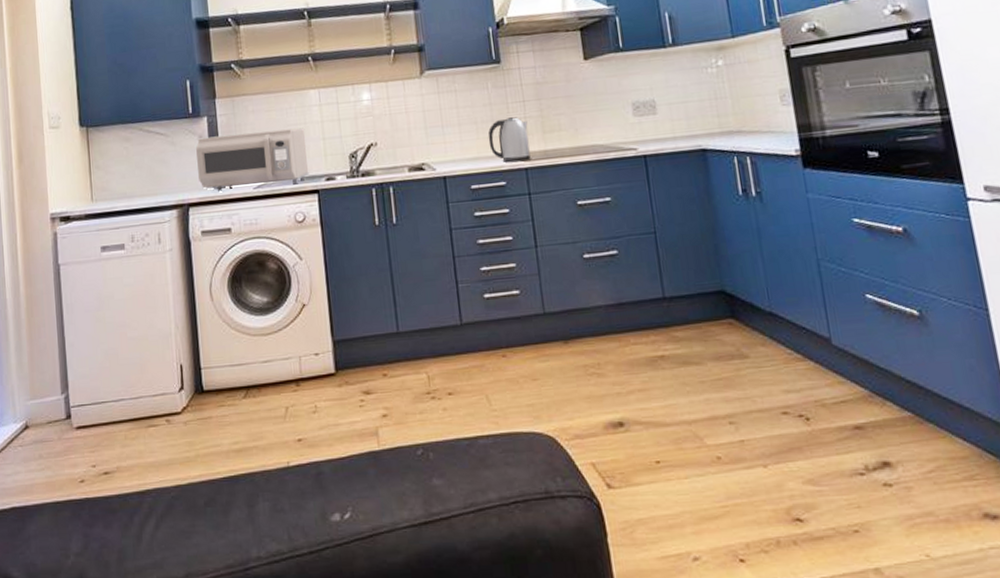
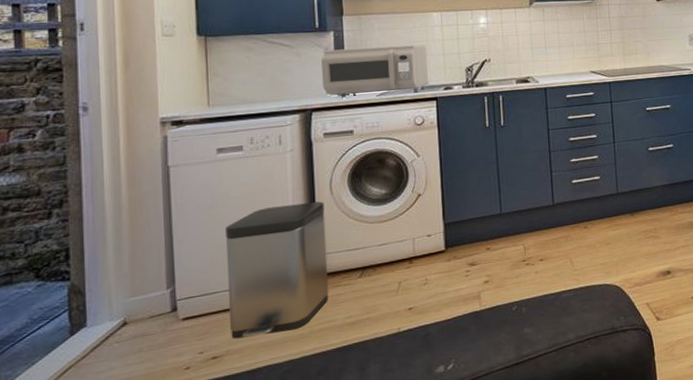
pedal bin: none [111,308,214,455] -> present [224,201,329,339]
kettle: present [488,117,531,163] -> none [581,42,613,78]

